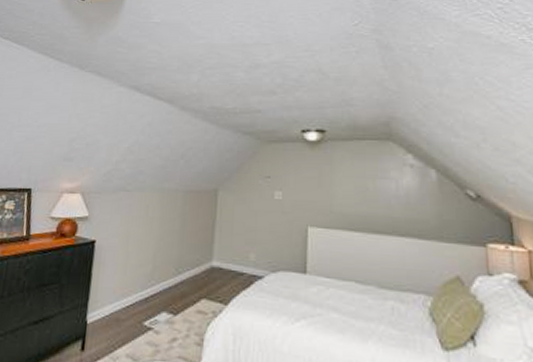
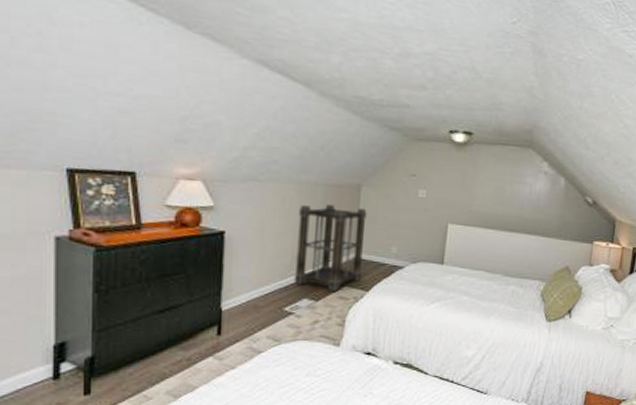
shelving unit: none [154,211,224,305] -> present [293,204,367,292]

